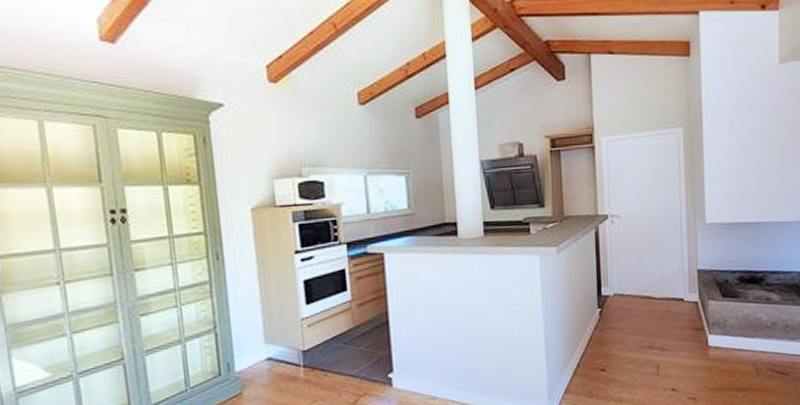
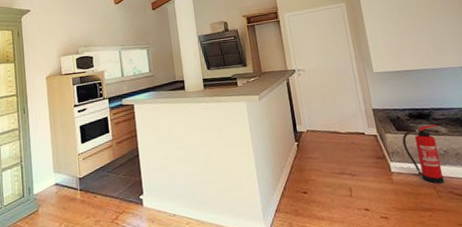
fire extinguisher: none [727,290,769,361] -> present [402,124,445,184]

